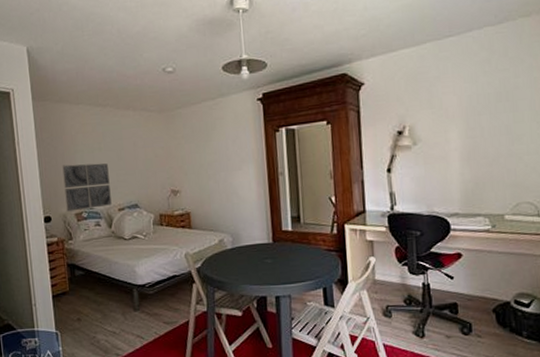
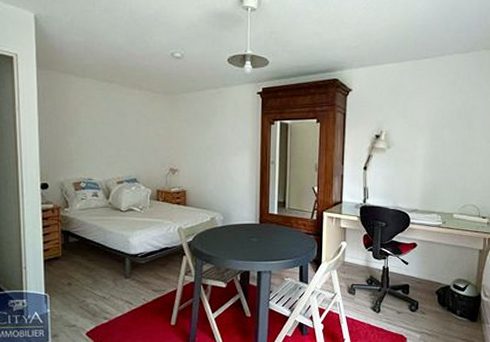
wall art: present [62,163,112,212] -> none [63,135,111,180]

